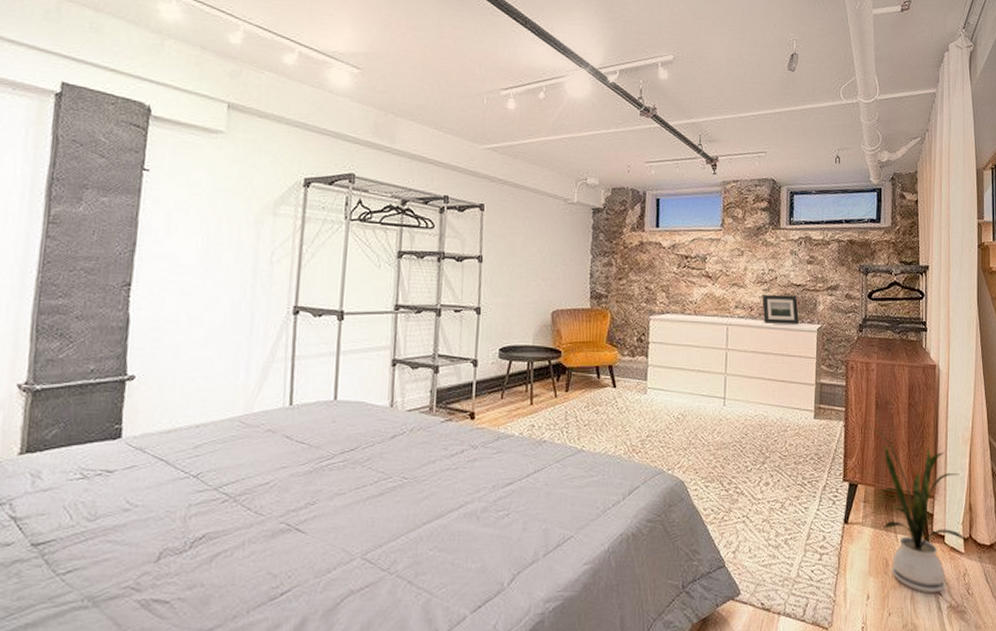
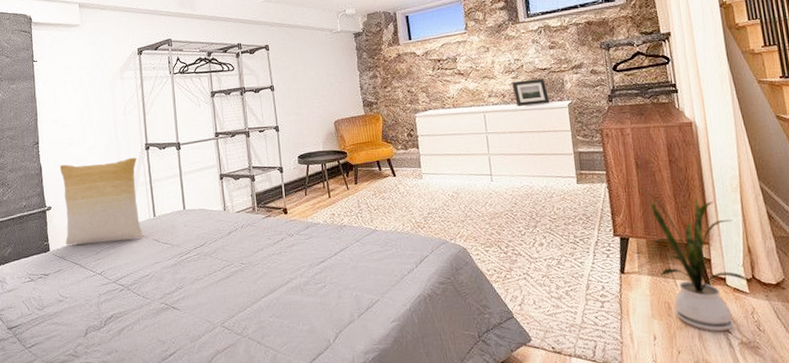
pillow: none [149,319,278,433] -> present [59,157,144,245]

